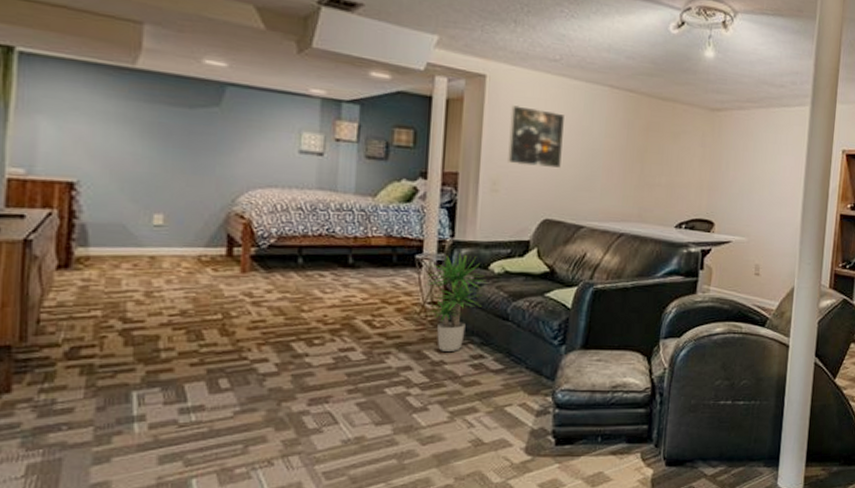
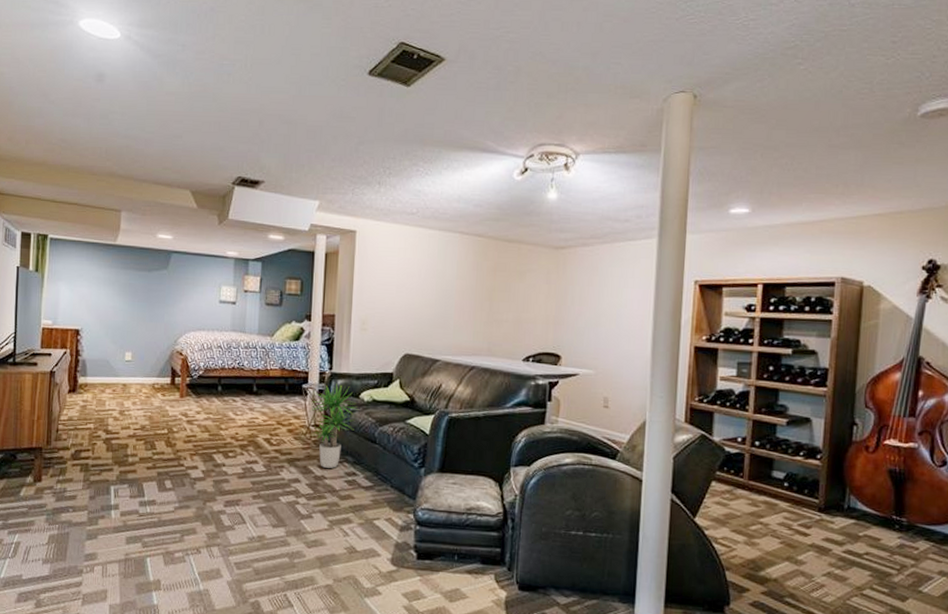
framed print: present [508,105,566,169] -> none [374,255,422,309]

